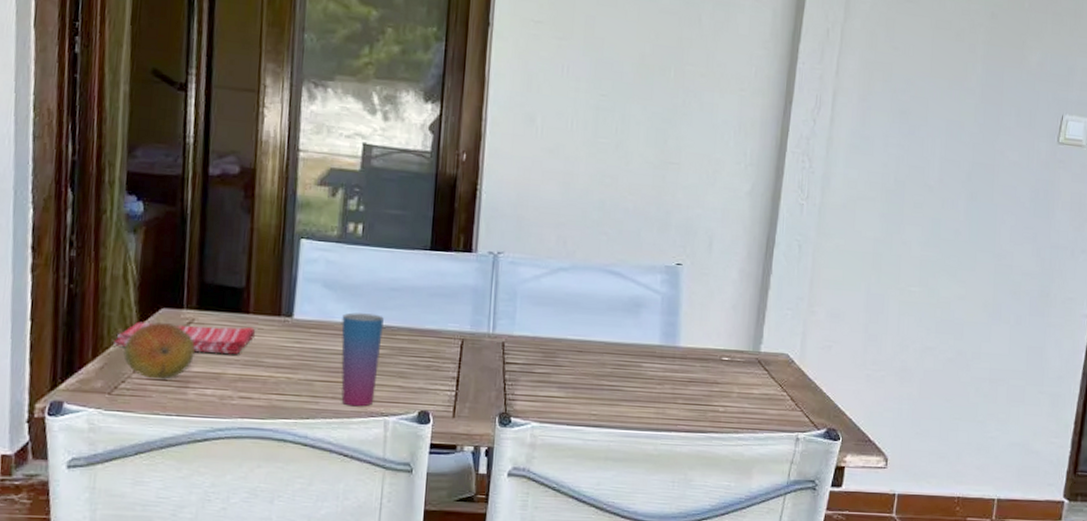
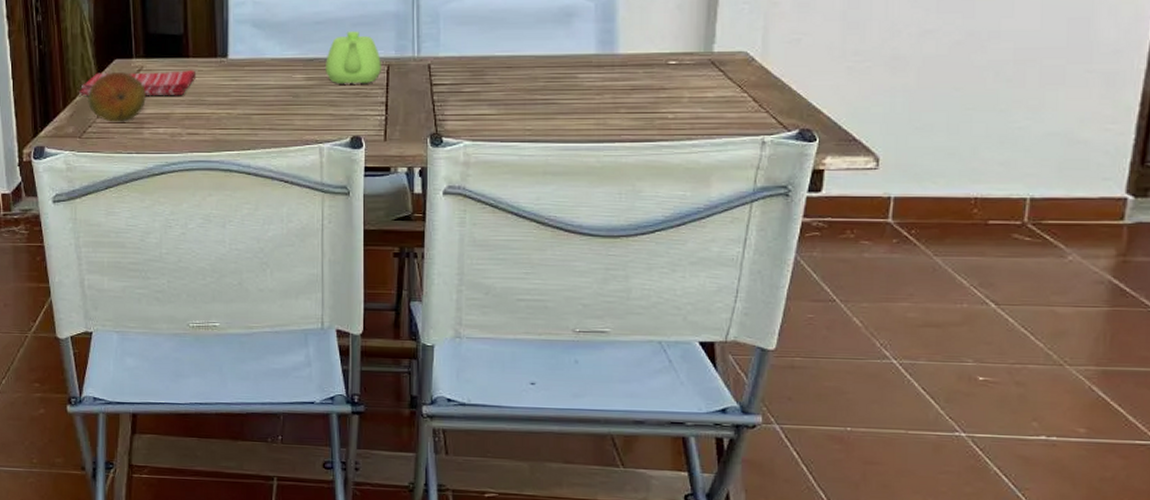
cup: present [341,312,384,407] -> none [272,48,311,136]
teapot: none [397,301,456,358] -> present [326,31,381,84]

